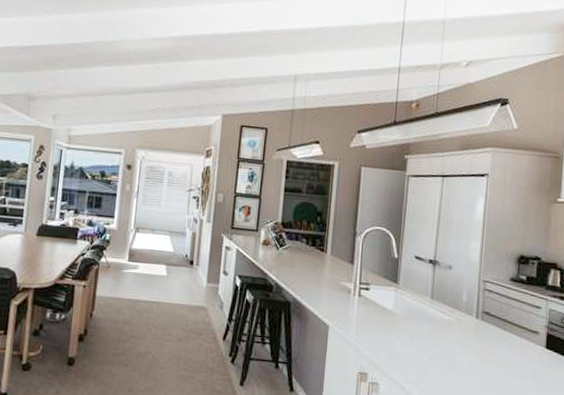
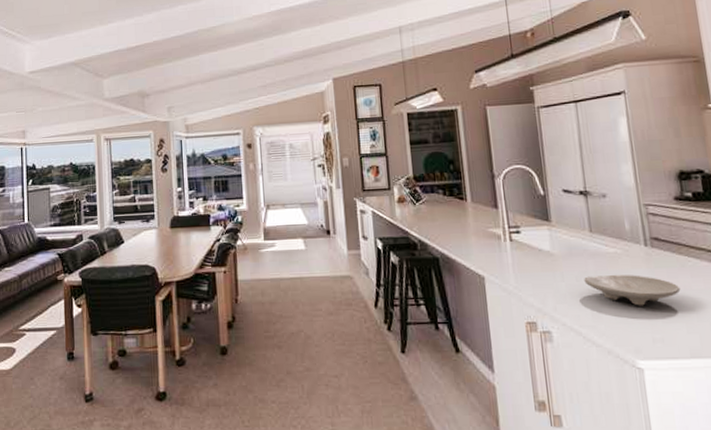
bowl: none [417,338,498,372] -> present [584,275,681,306]

